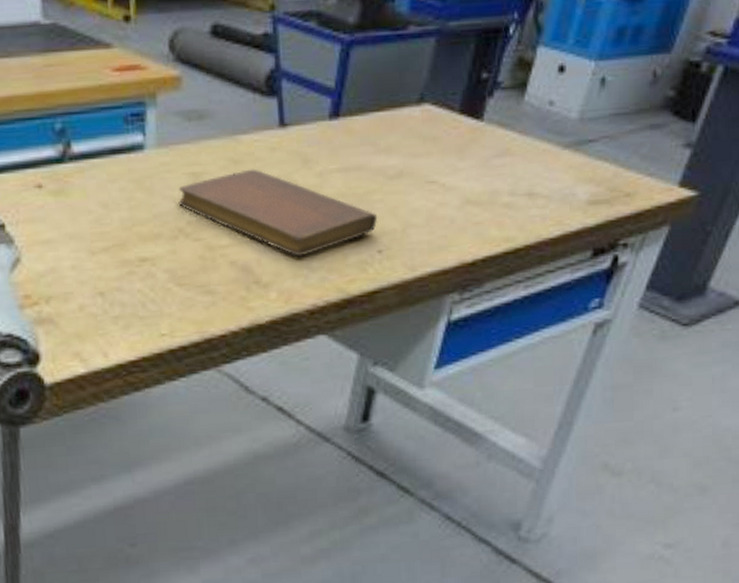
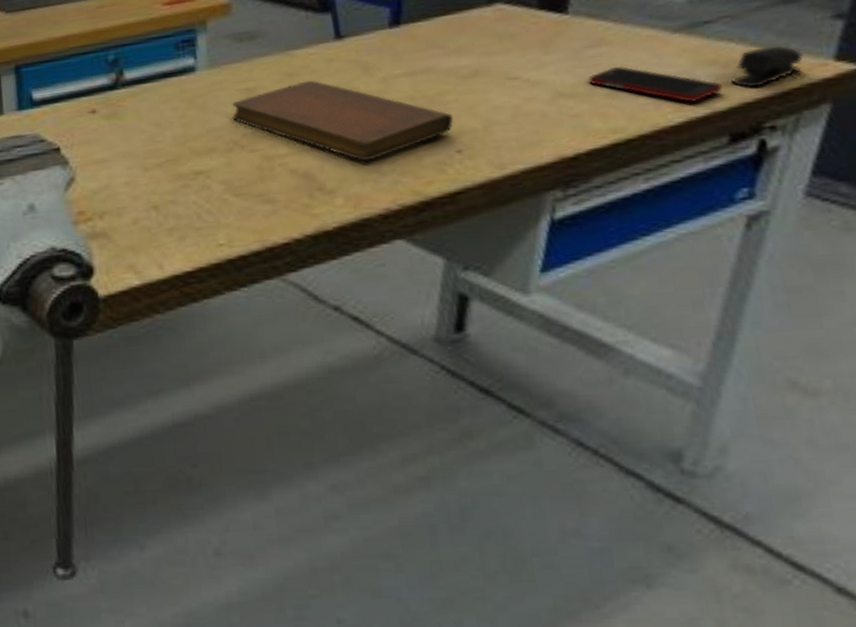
cell phone: none [492,178,594,217] -> present [588,66,722,103]
stapler: none [601,168,657,207] -> present [731,45,803,88]

